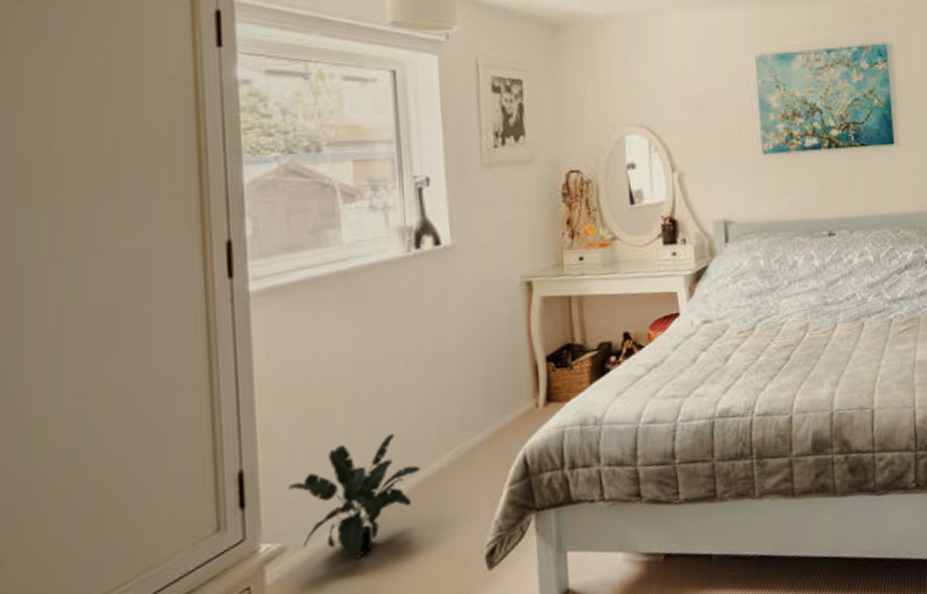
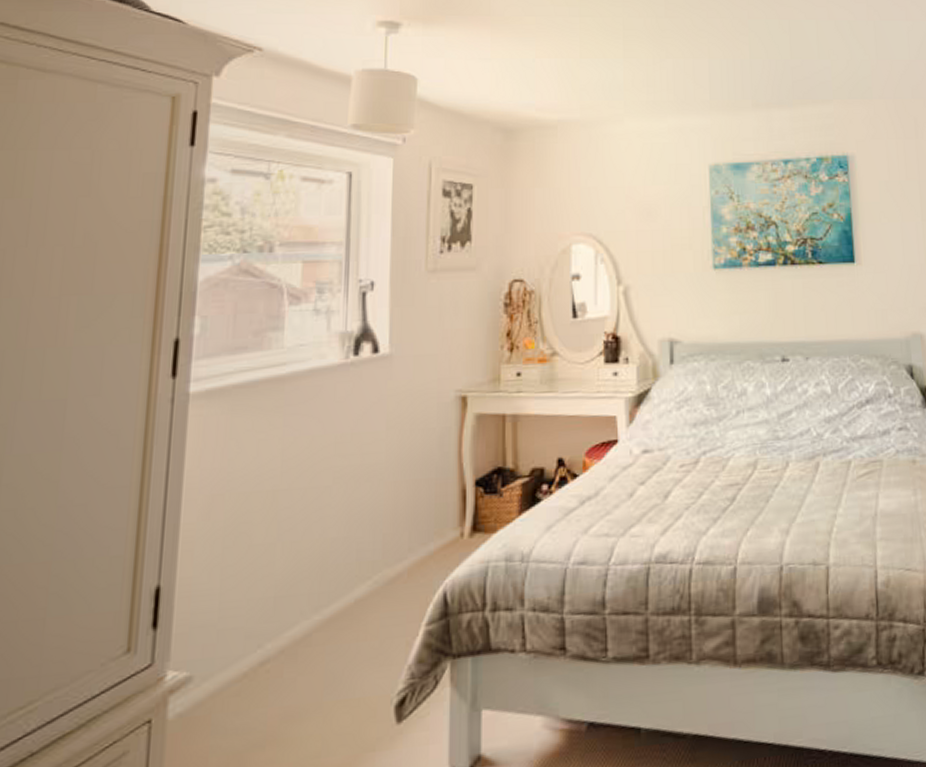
potted plant: present [288,433,420,560] -> none [202,556,336,698]

